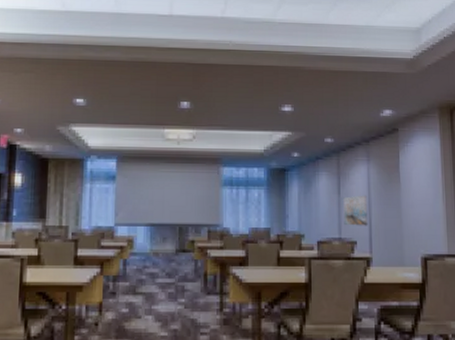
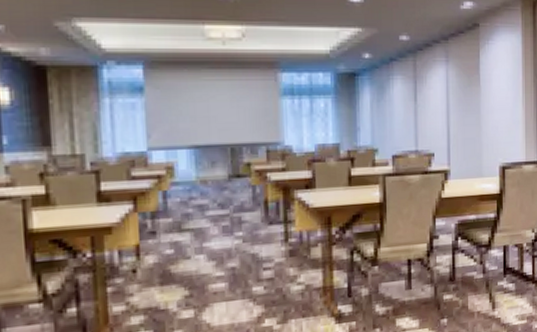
wall art: present [343,195,368,226] -> none [420,101,446,137]

